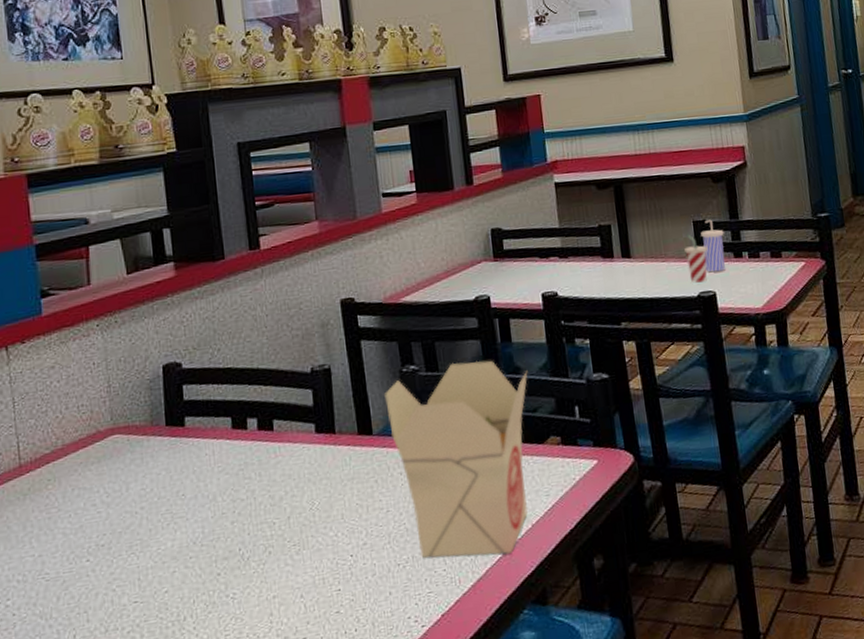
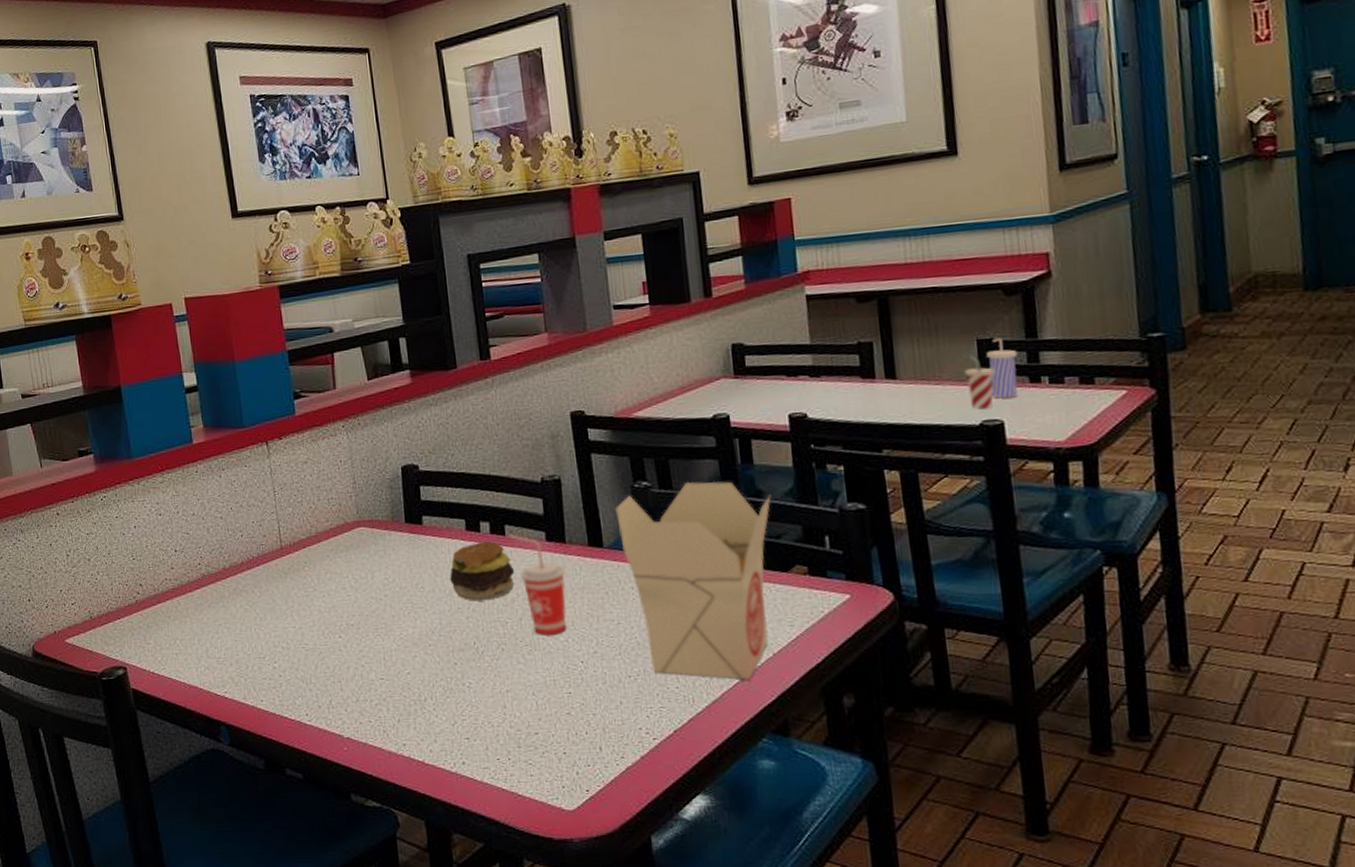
burger: none [214,438,283,504] -> present [450,541,515,601]
beverage cup: none [275,429,336,533] -> present [507,534,567,637]

